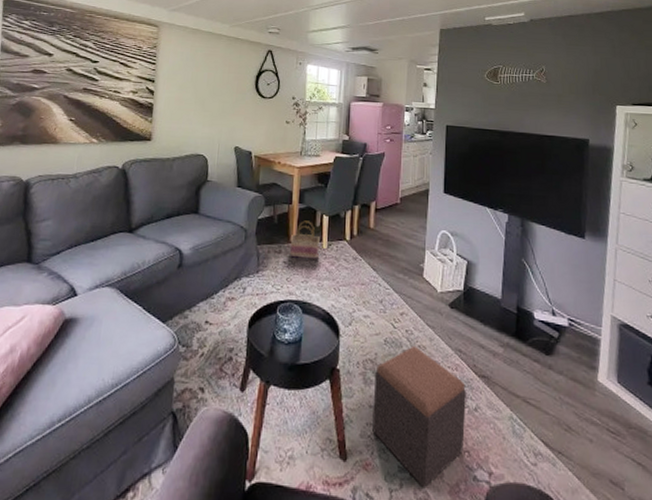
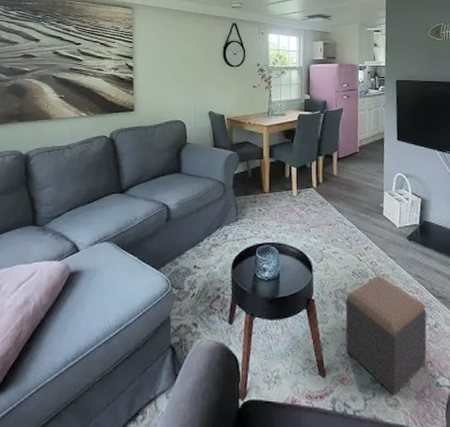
basket: present [290,220,321,260] -> none [263,172,291,207]

